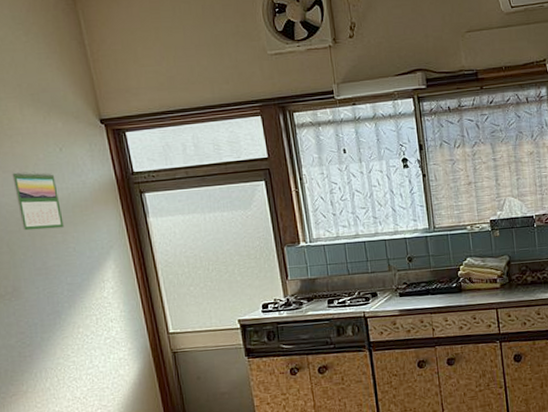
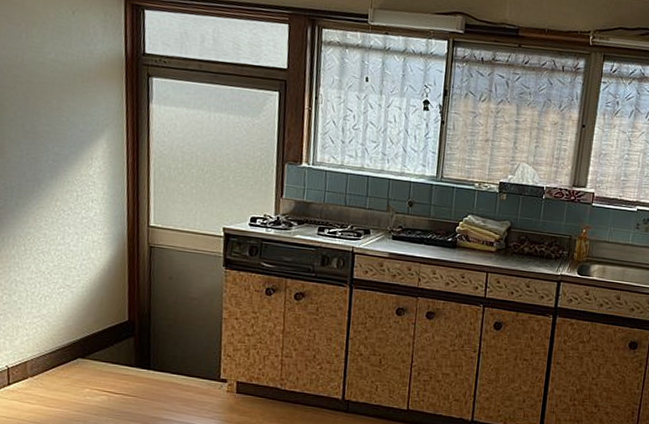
calendar: present [12,171,64,231] -> none [16,24,62,95]

